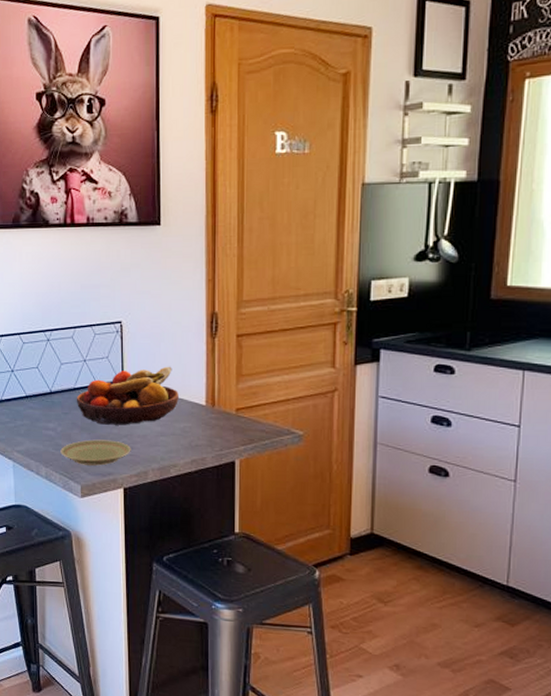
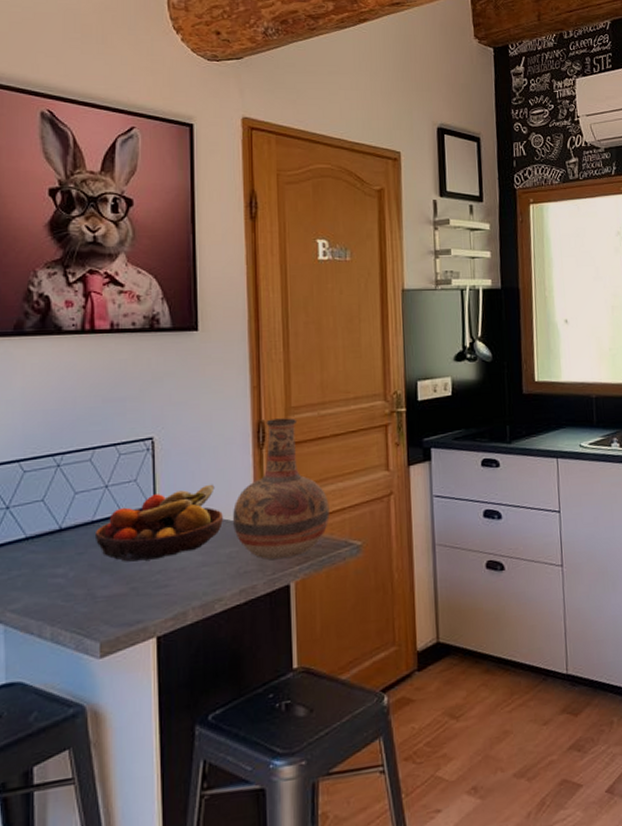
plate: present [60,439,131,466] -> none [72,579,166,616]
vase: none [186,311,274,439] -> present [232,418,330,560]

